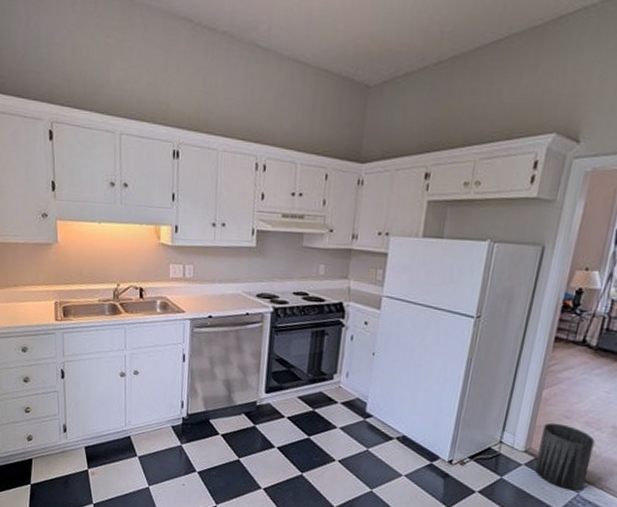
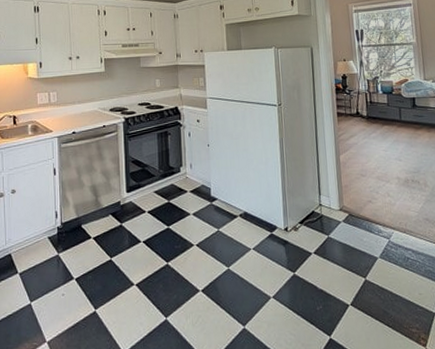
trash can: present [535,422,595,491] -> none [348,181,391,238]

